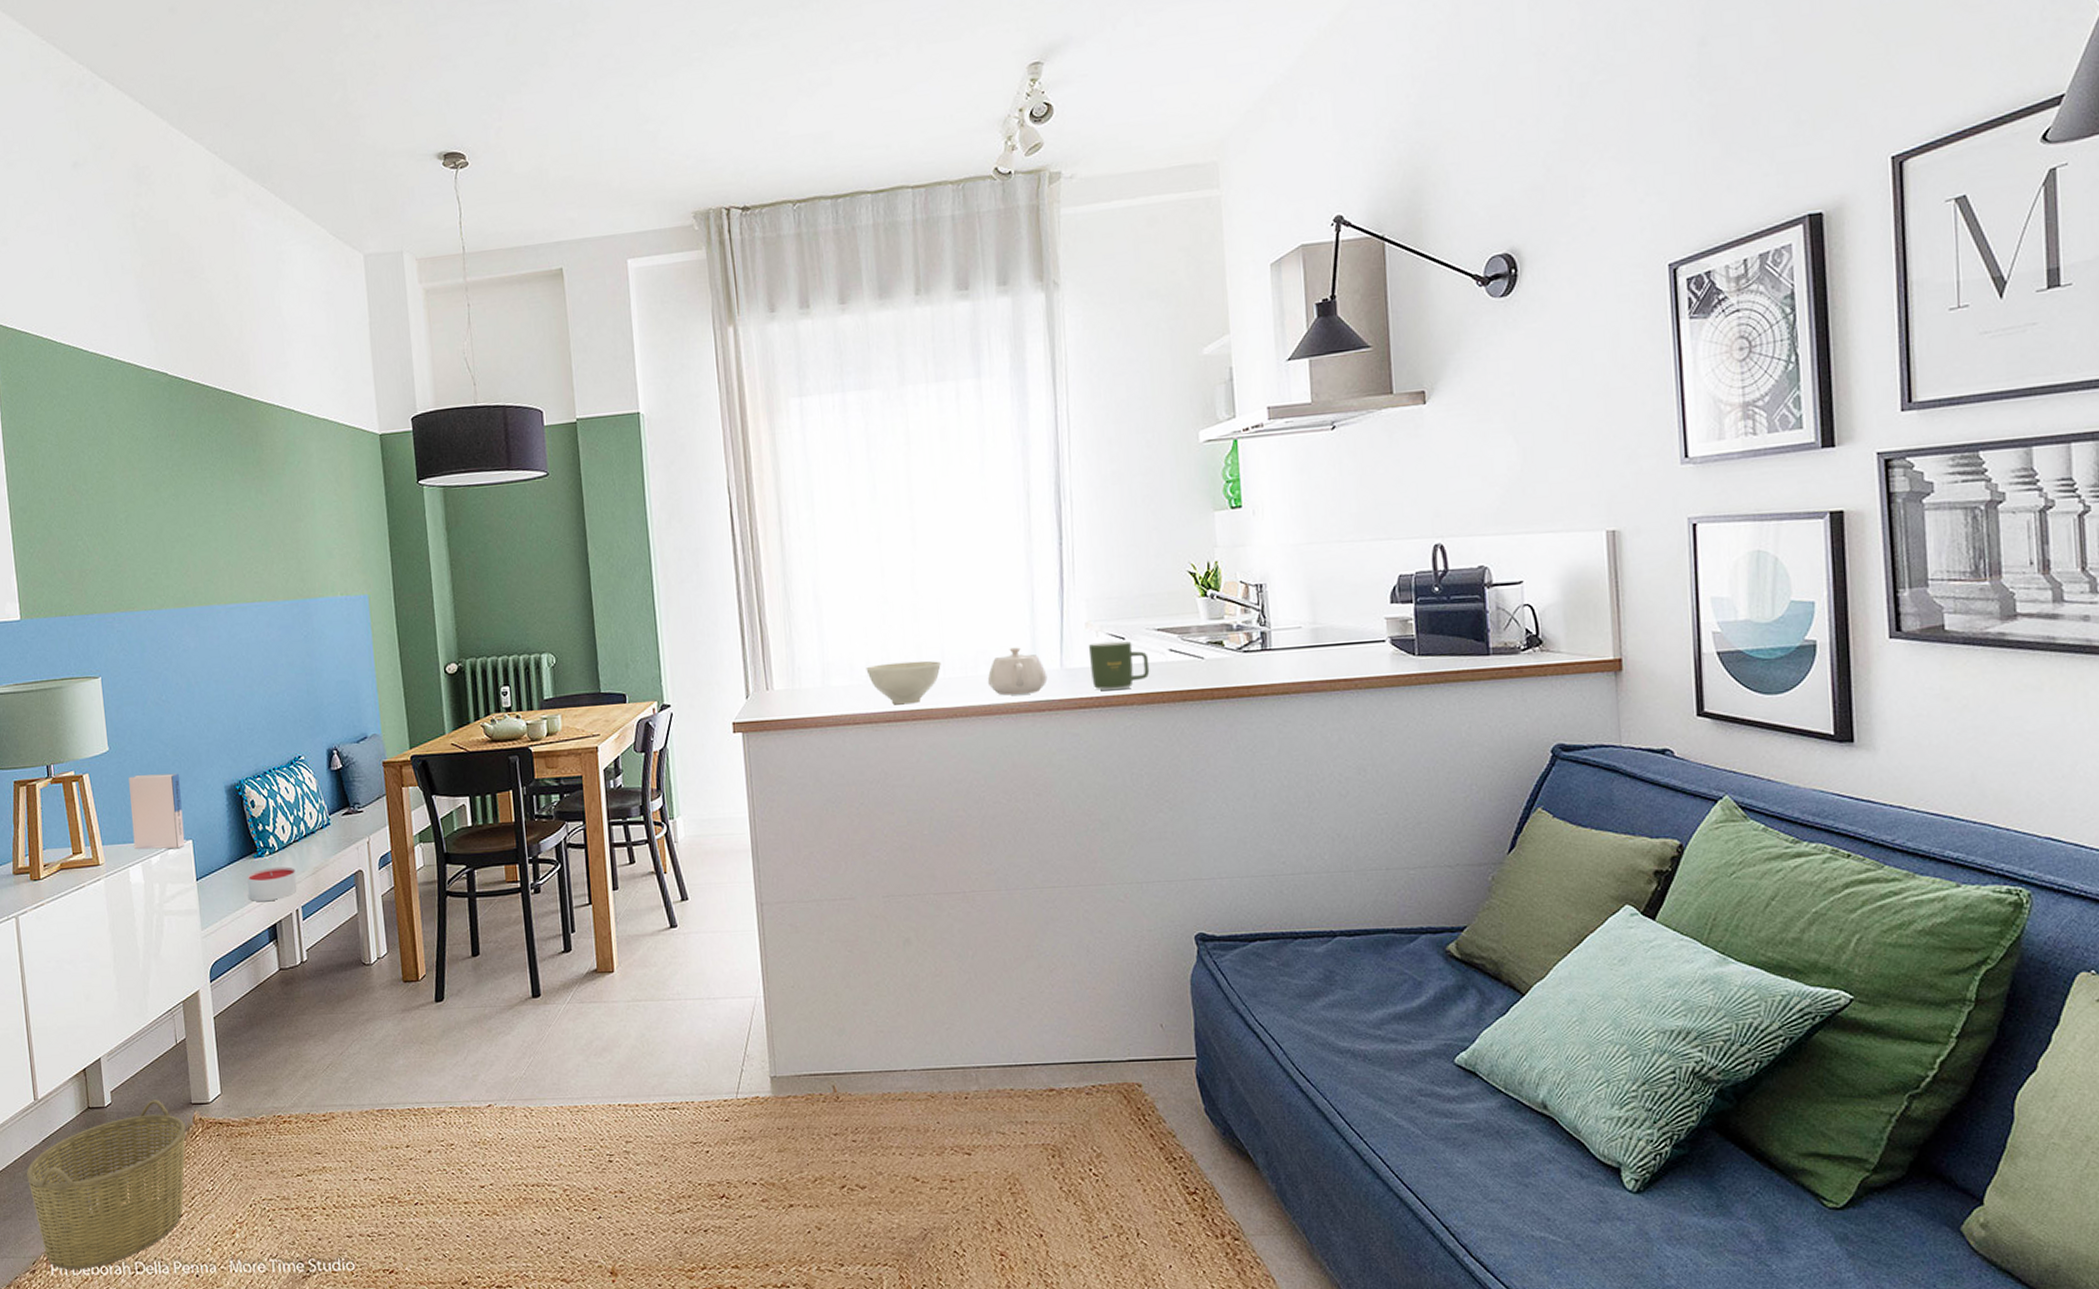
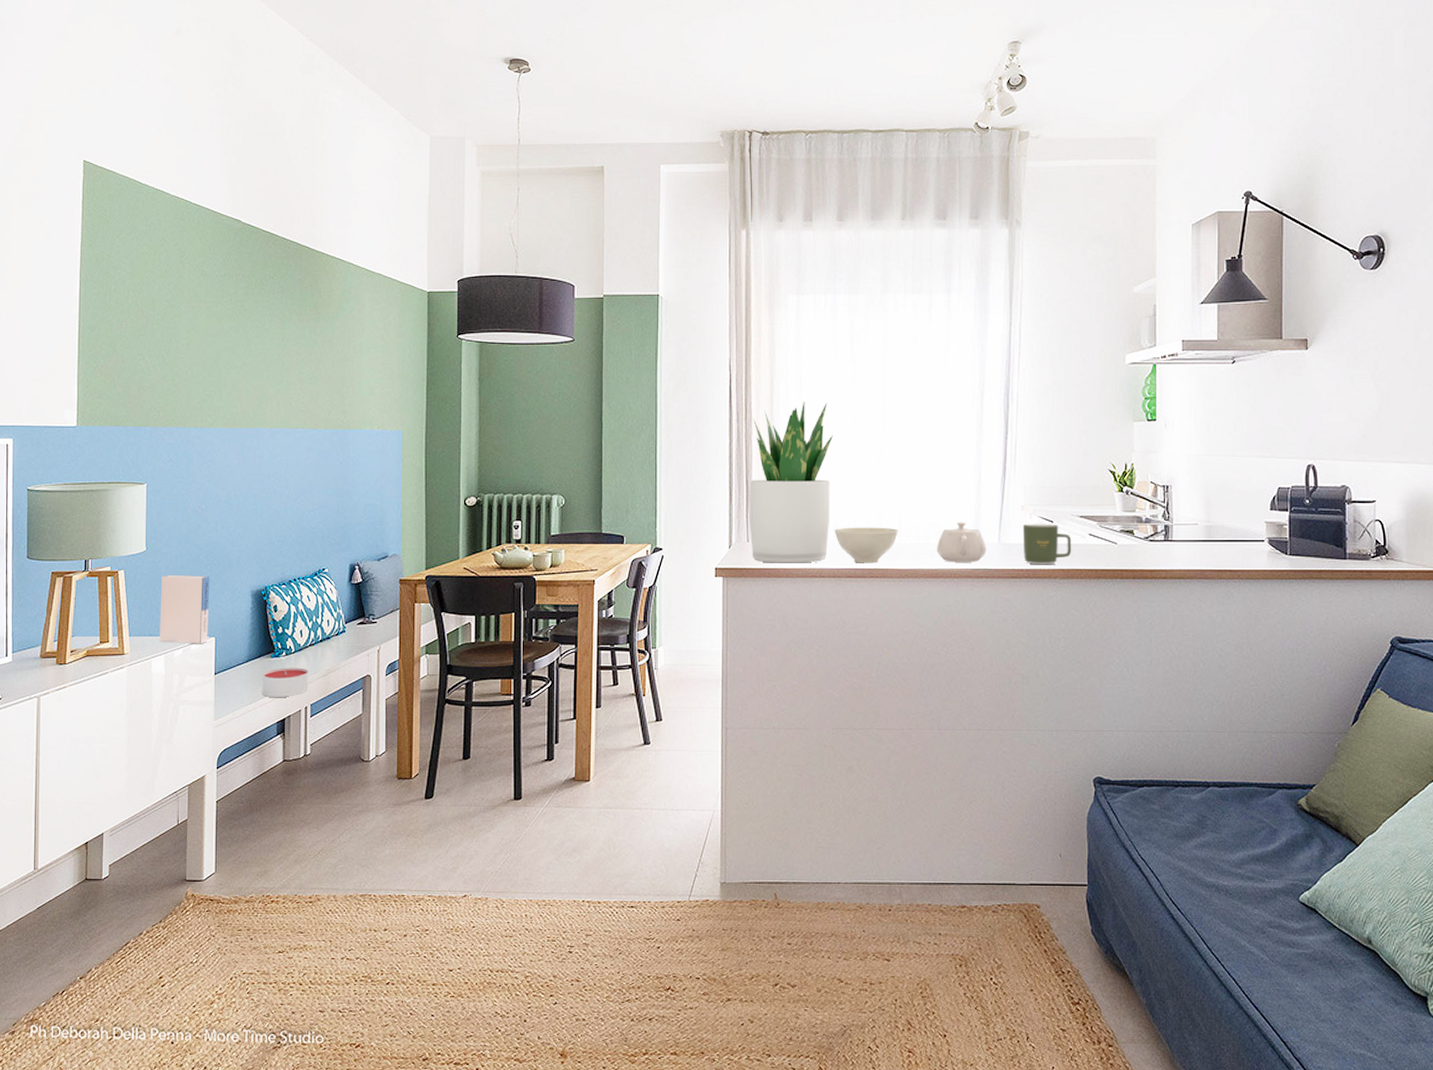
basket: present [26,1099,187,1269] -> none [17,875,178,1032]
planter: none [761,521,861,713] -> present [749,402,834,563]

